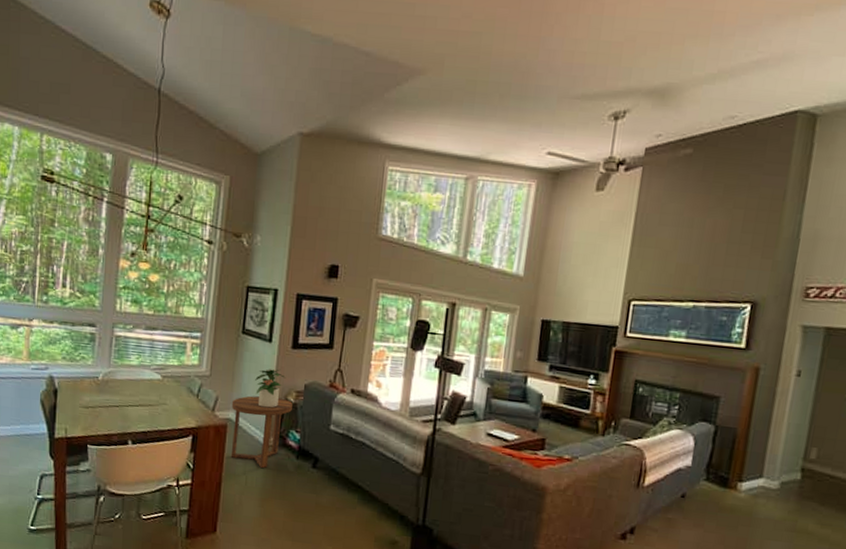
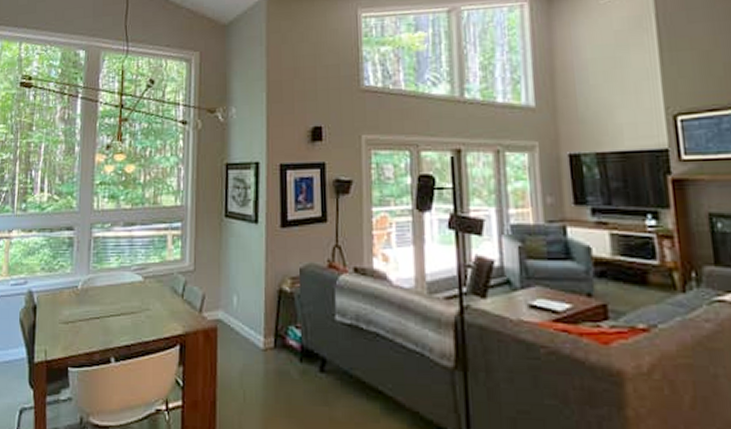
side table: present [230,395,292,469] -> none [220,287,289,379]
potted plant: present [255,369,287,408] -> none [244,253,279,302]

